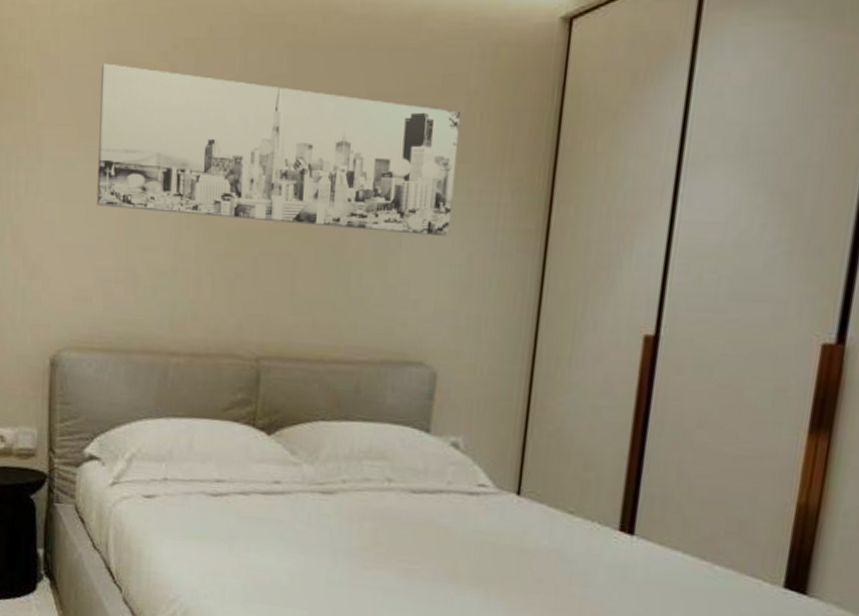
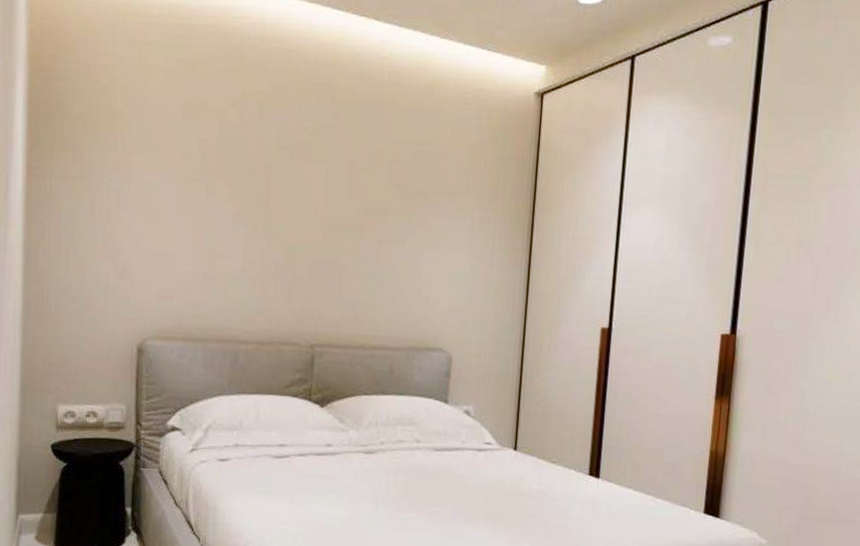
wall art: present [97,63,461,237] -> none [177,106,465,252]

